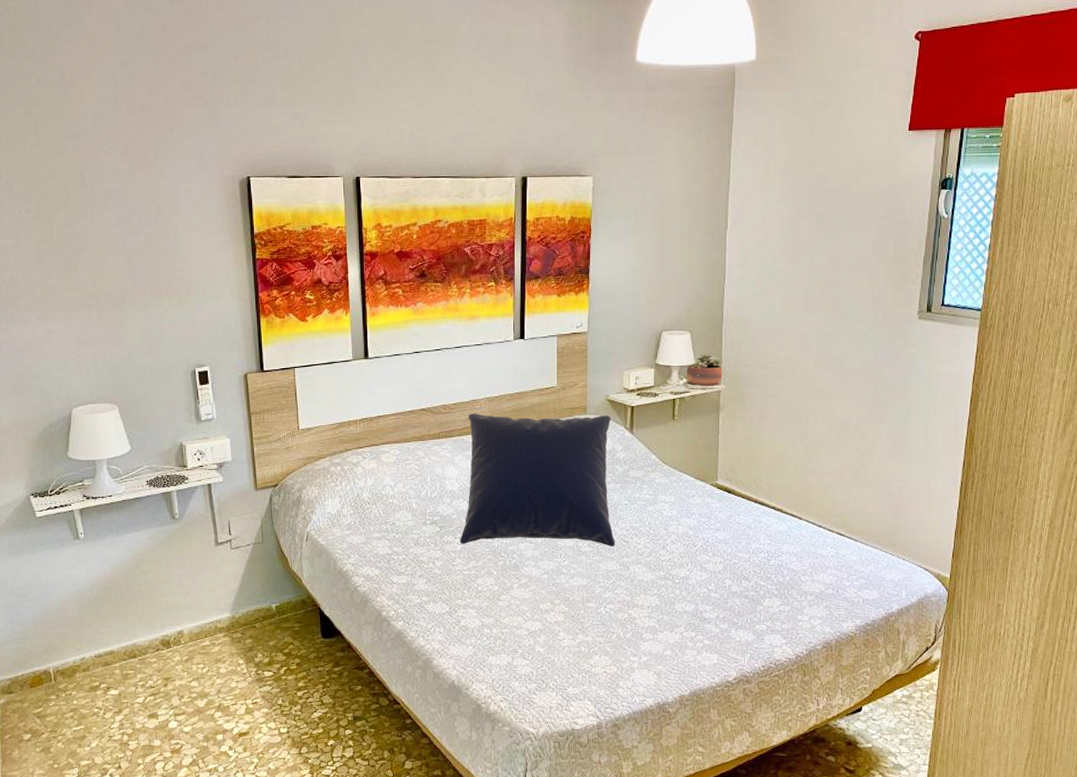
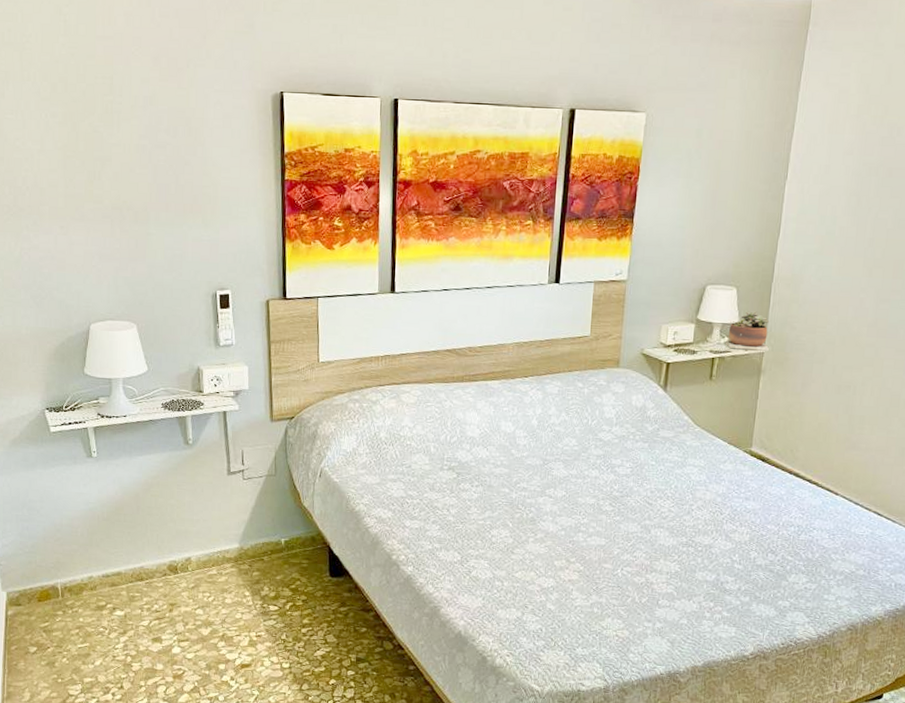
cushion: present [459,413,615,546] -> none [476,358,644,508]

